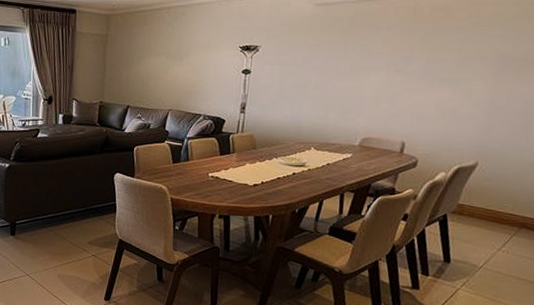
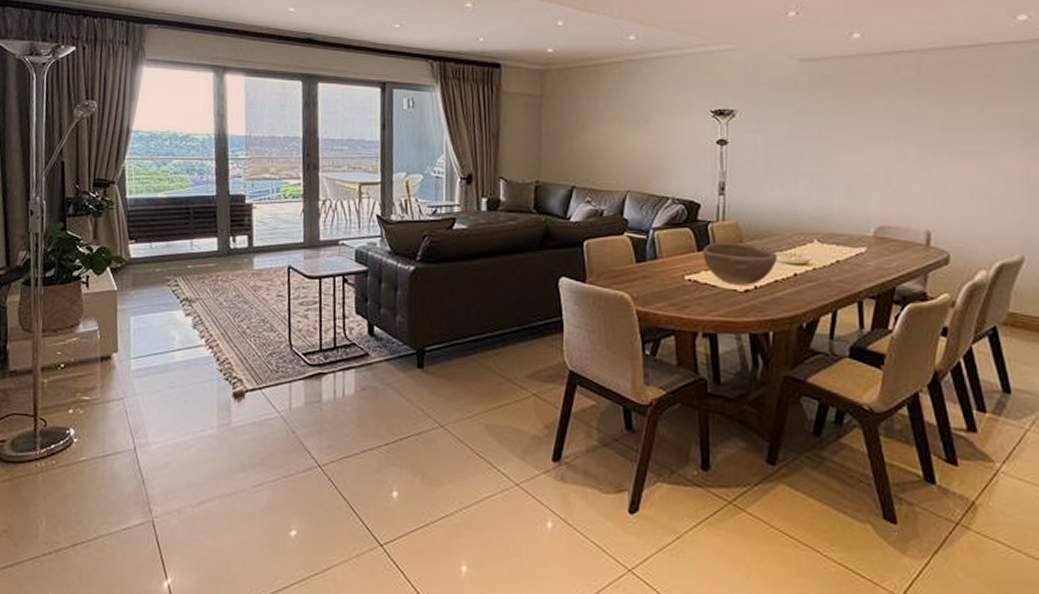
bowl: none [224,149,282,181] -> present [703,243,777,285]

